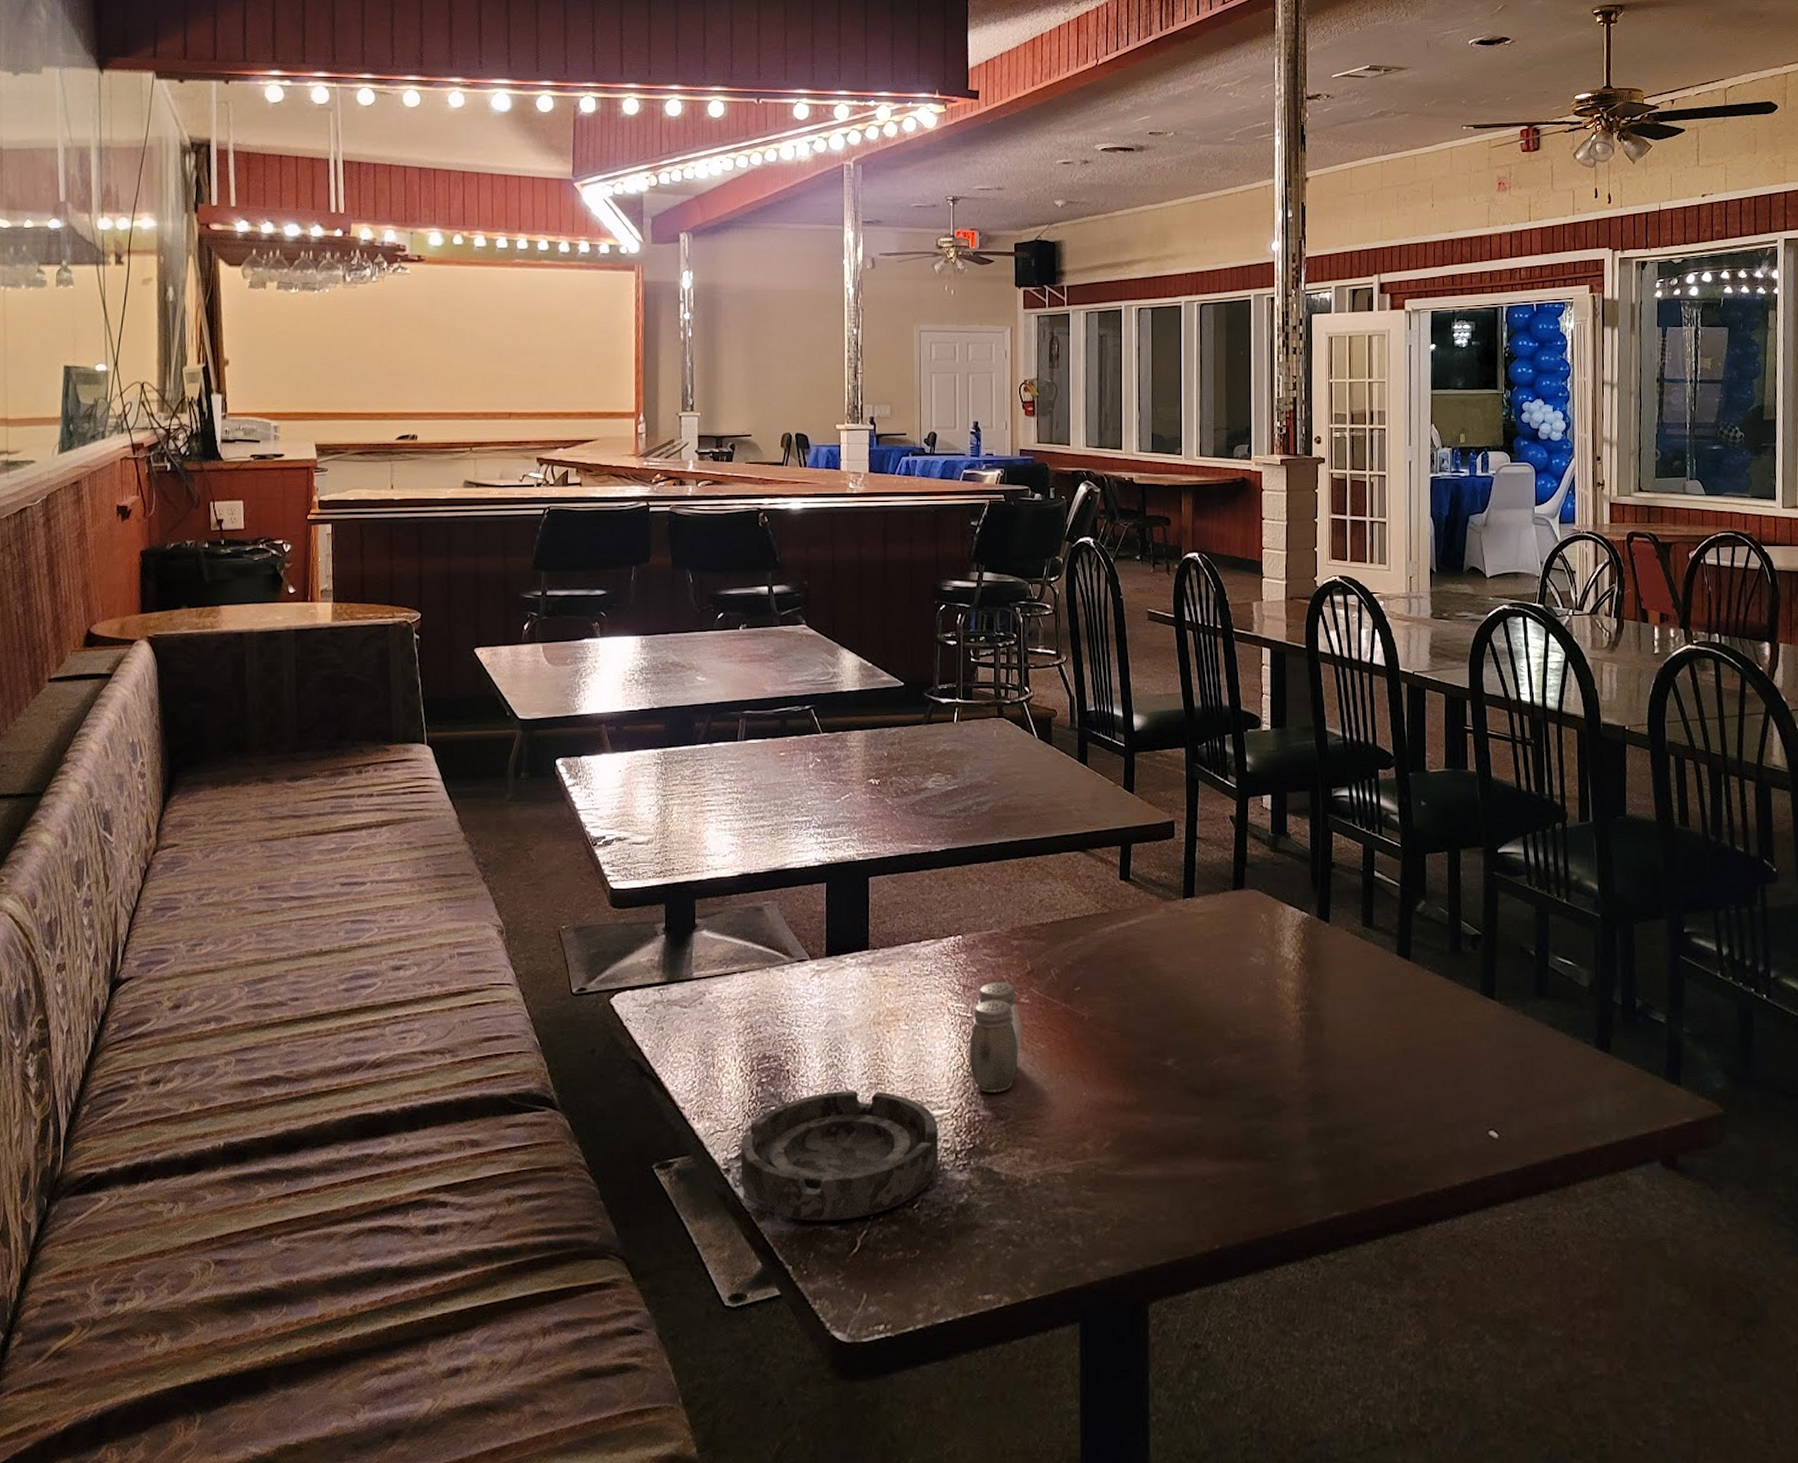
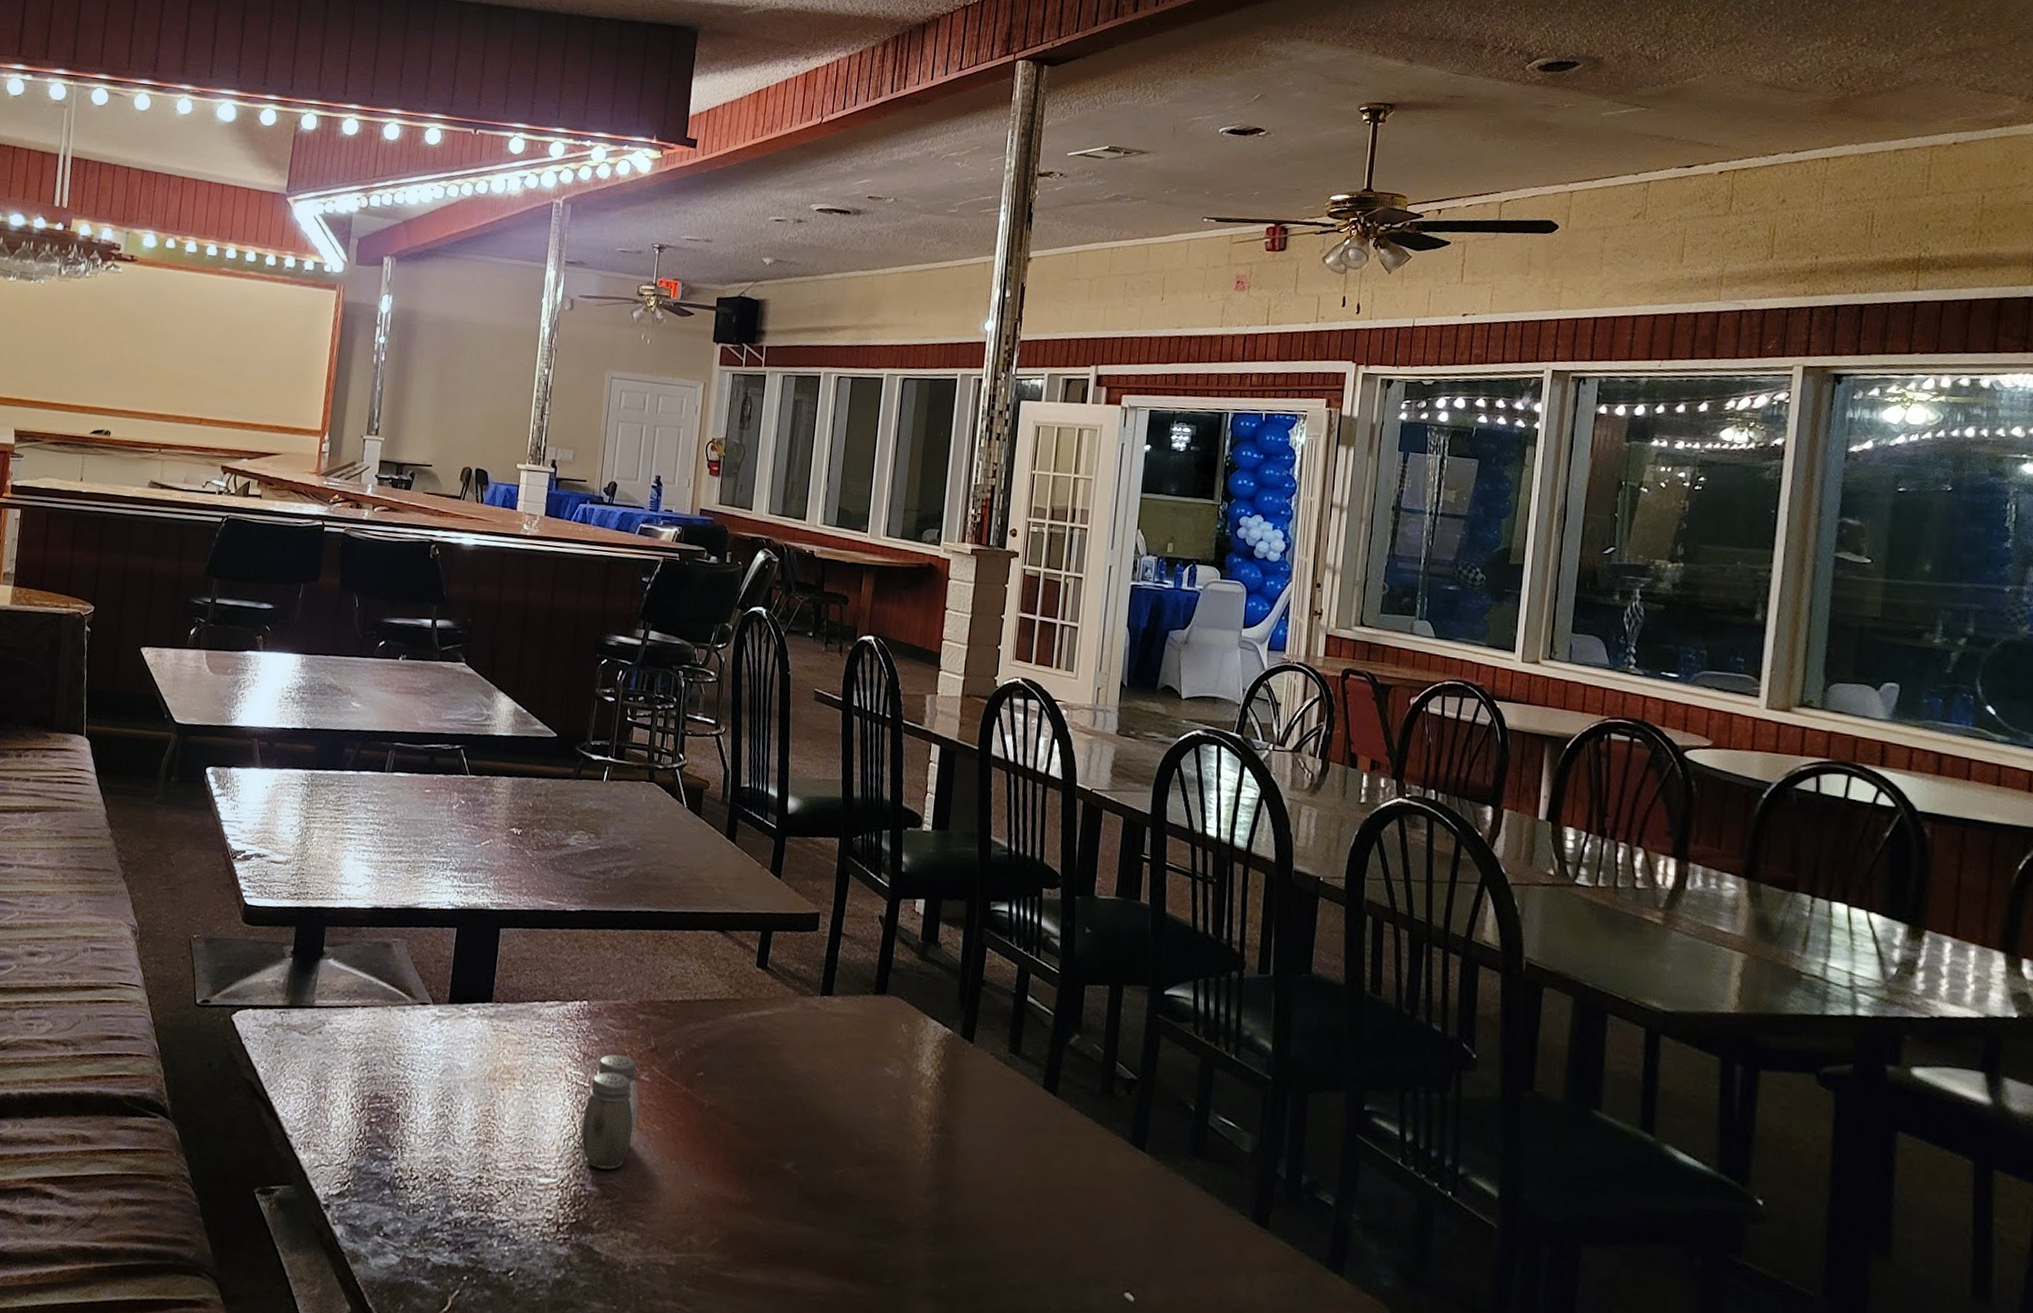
ashtray: present [740,1091,938,1221] -> none [339,1142,543,1277]

